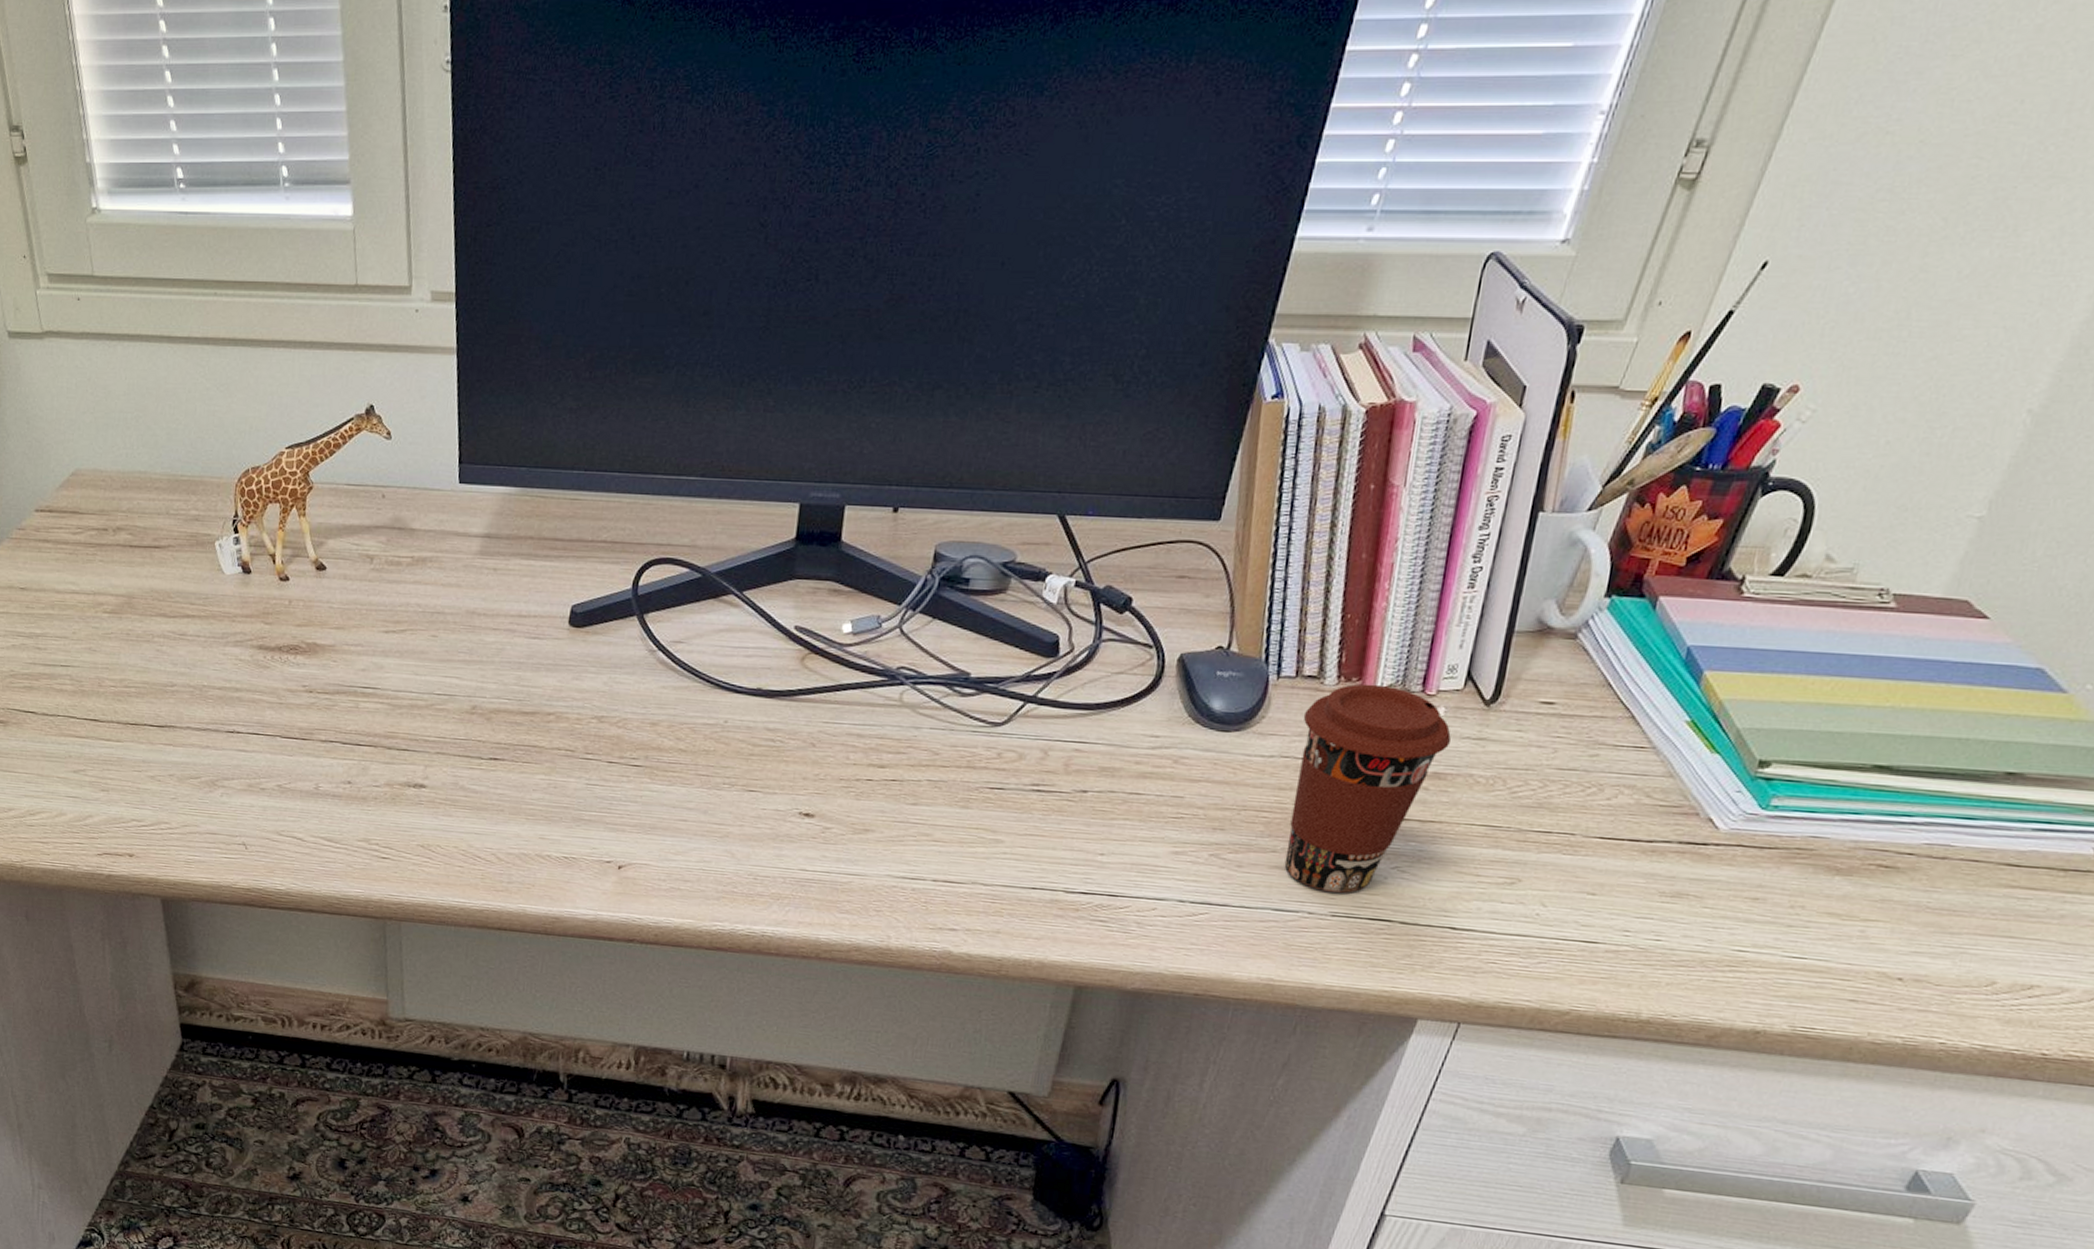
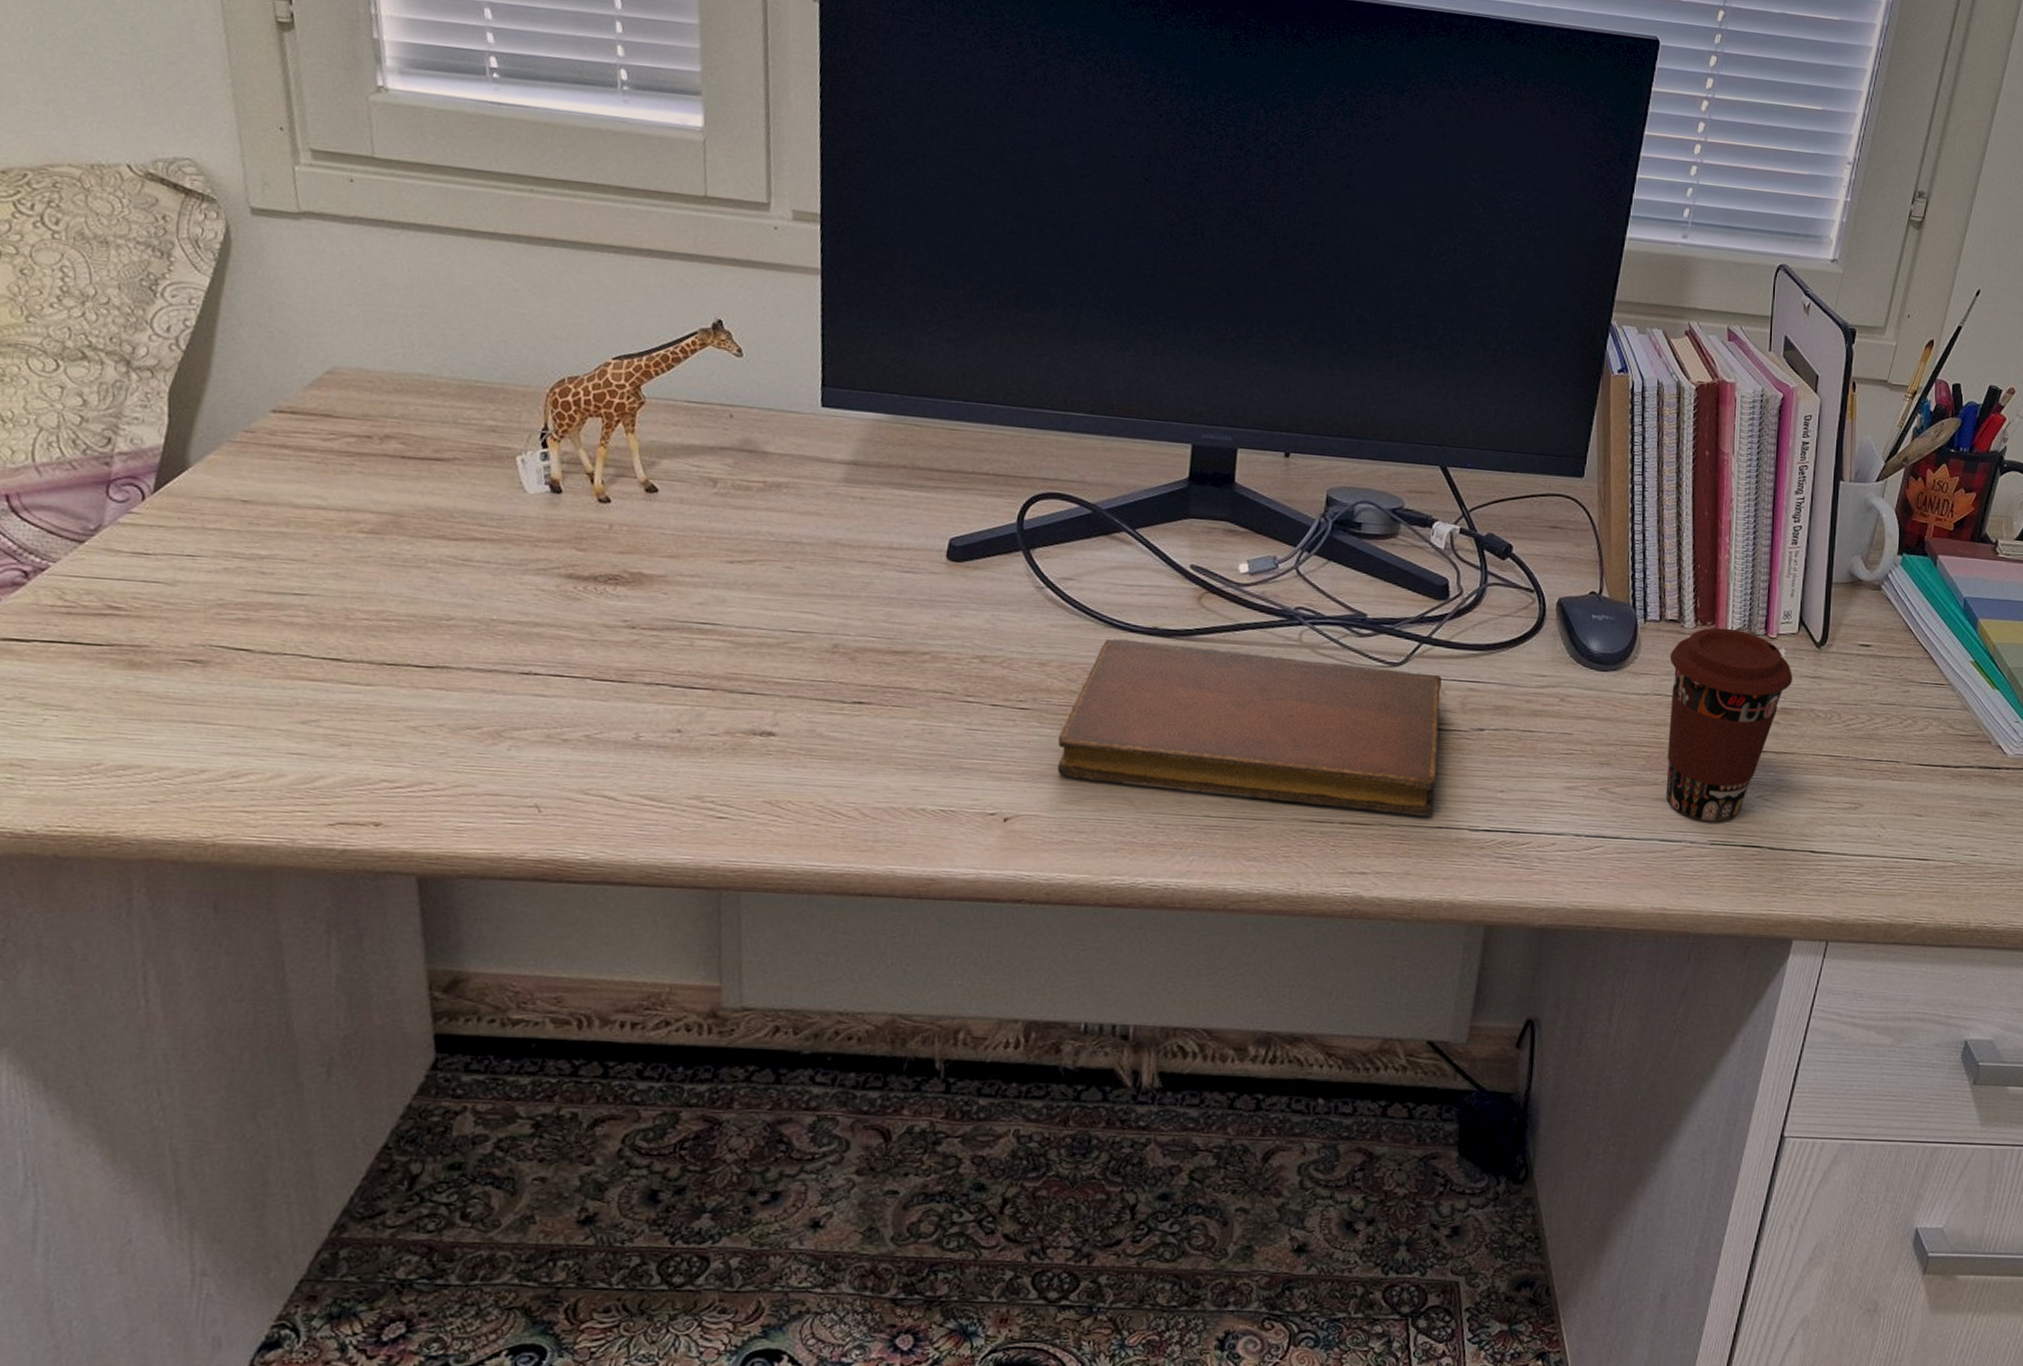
notebook: none [666,699,1046,877] -> present [1057,638,1442,816]

